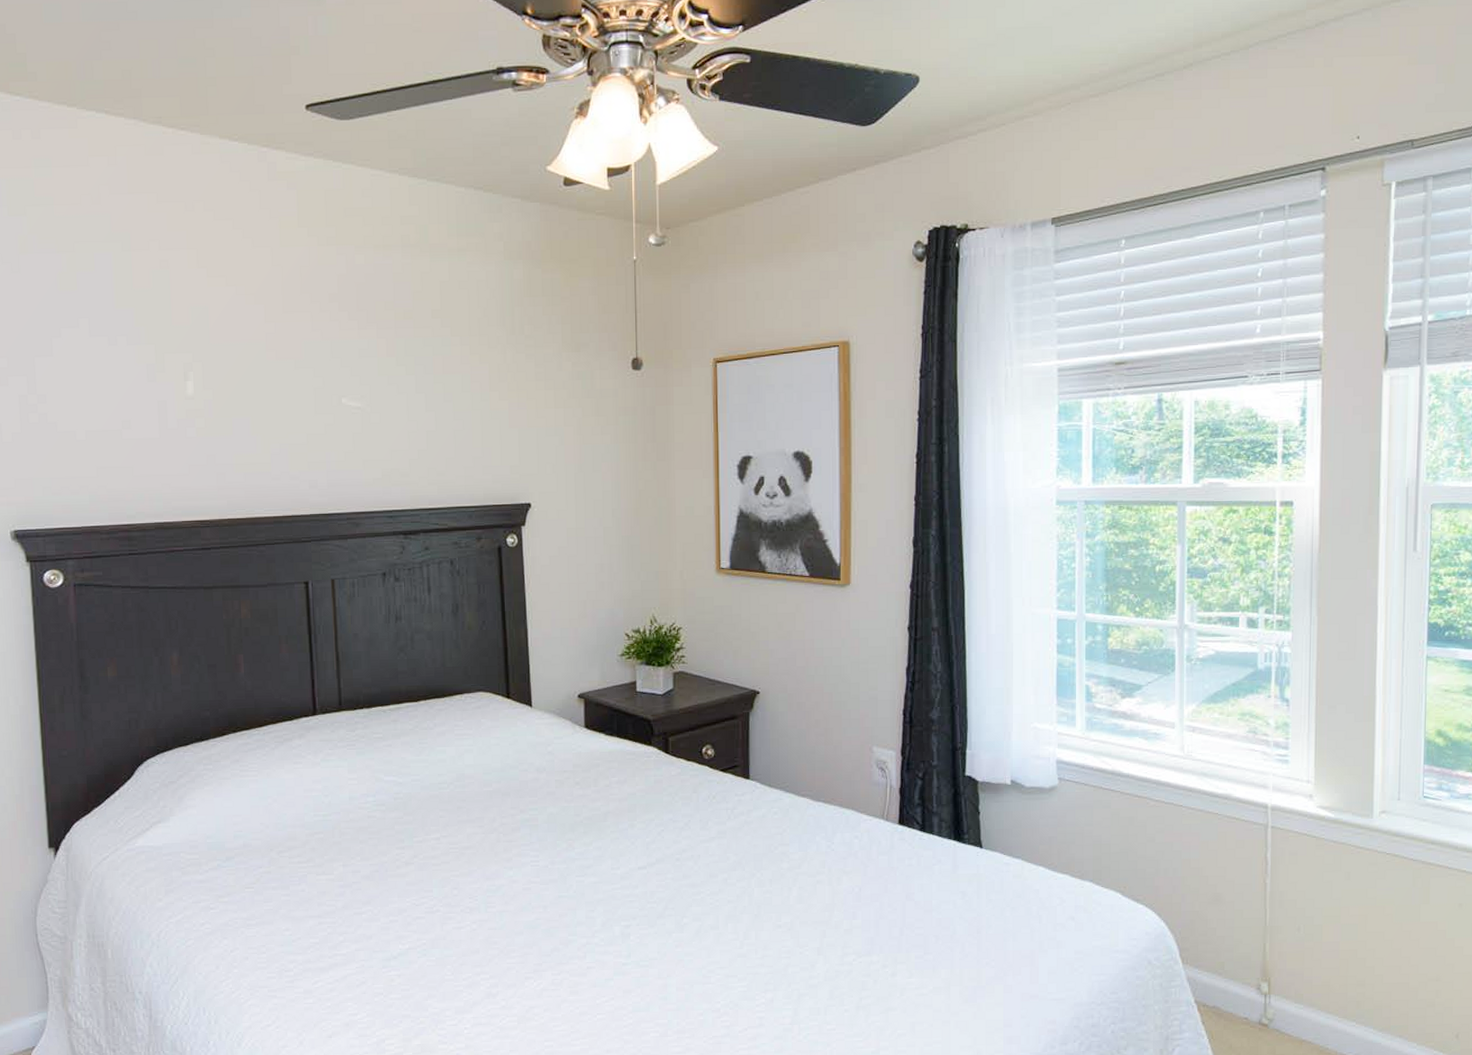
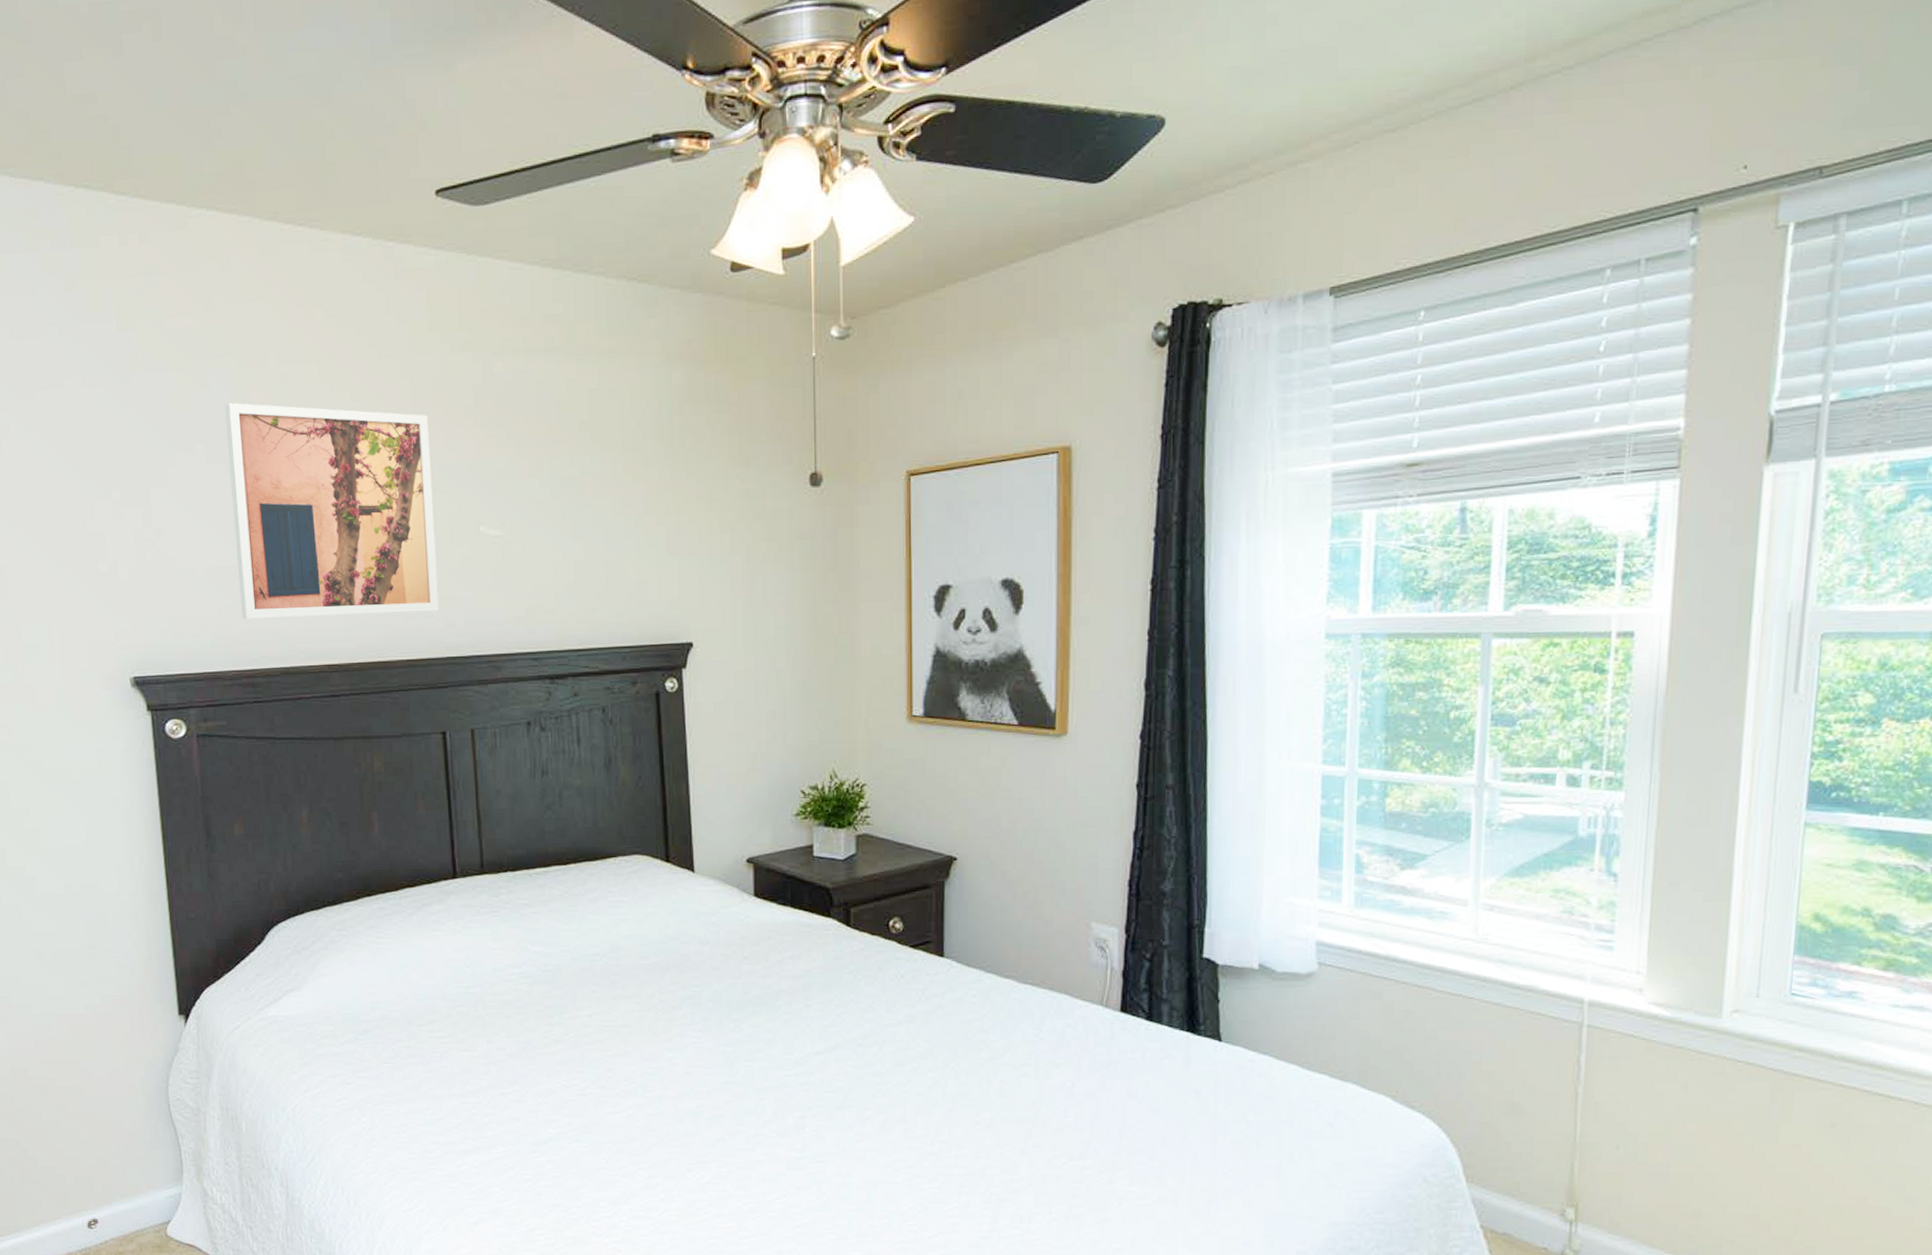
wall art: none [108,283,304,479] -> present [225,403,439,620]

